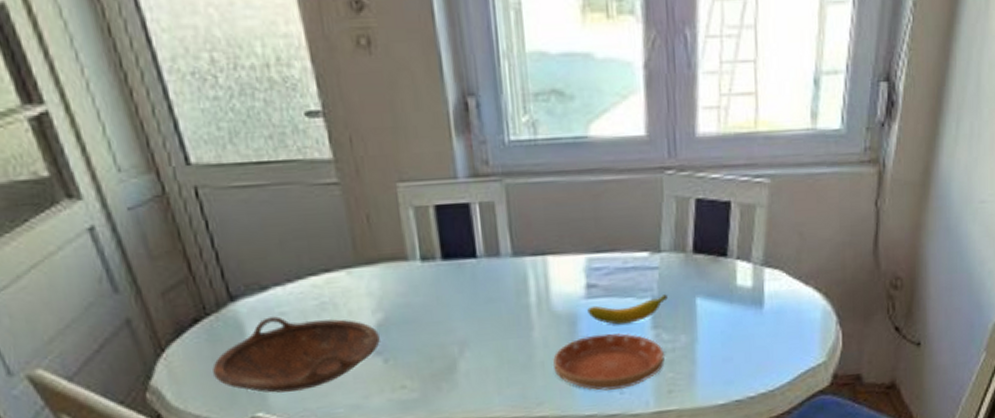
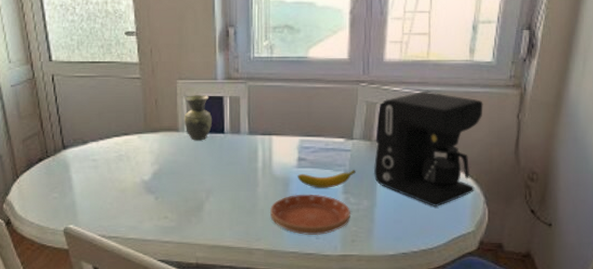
bowl: present [212,316,380,393] -> none [46,162,154,213]
vase: none [411,203,458,272] -> present [184,95,213,141]
coffee maker: none [691,175,832,335] -> present [373,91,483,206]

